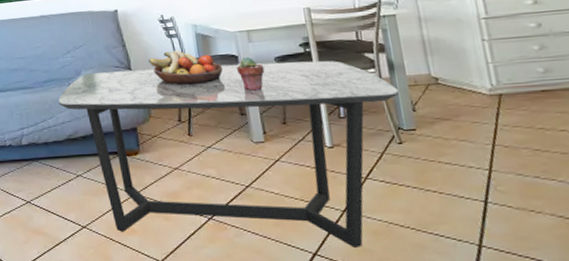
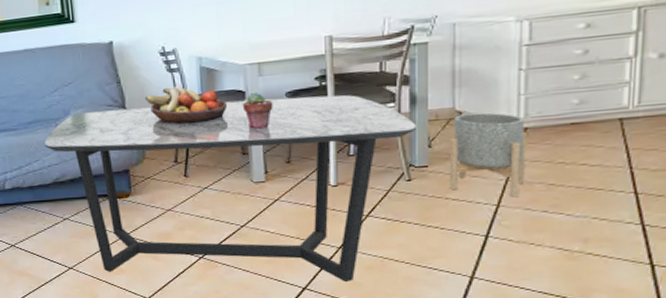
planter: none [431,79,512,162] -> present [449,112,527,198]

